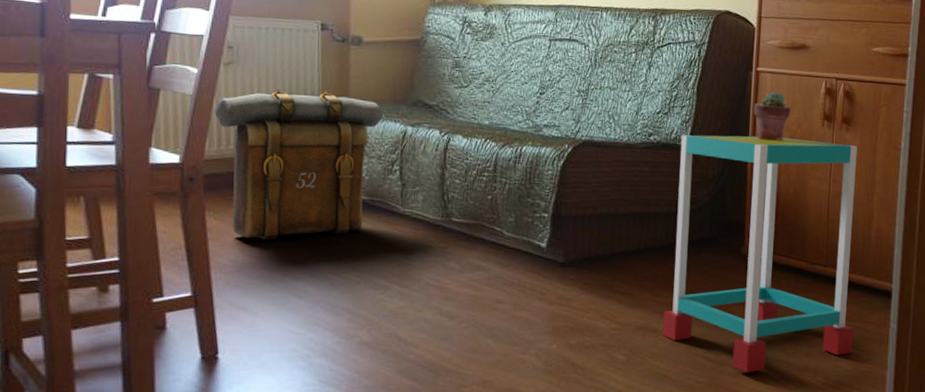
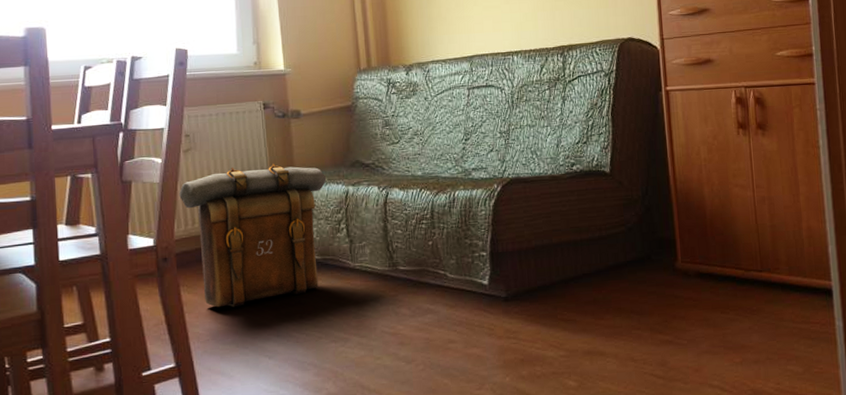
side table: present [662,135,858,372] -> none [602,149,802,386]
potted succulent: present [754,91,792,141] -> none [668,107,706,156]

